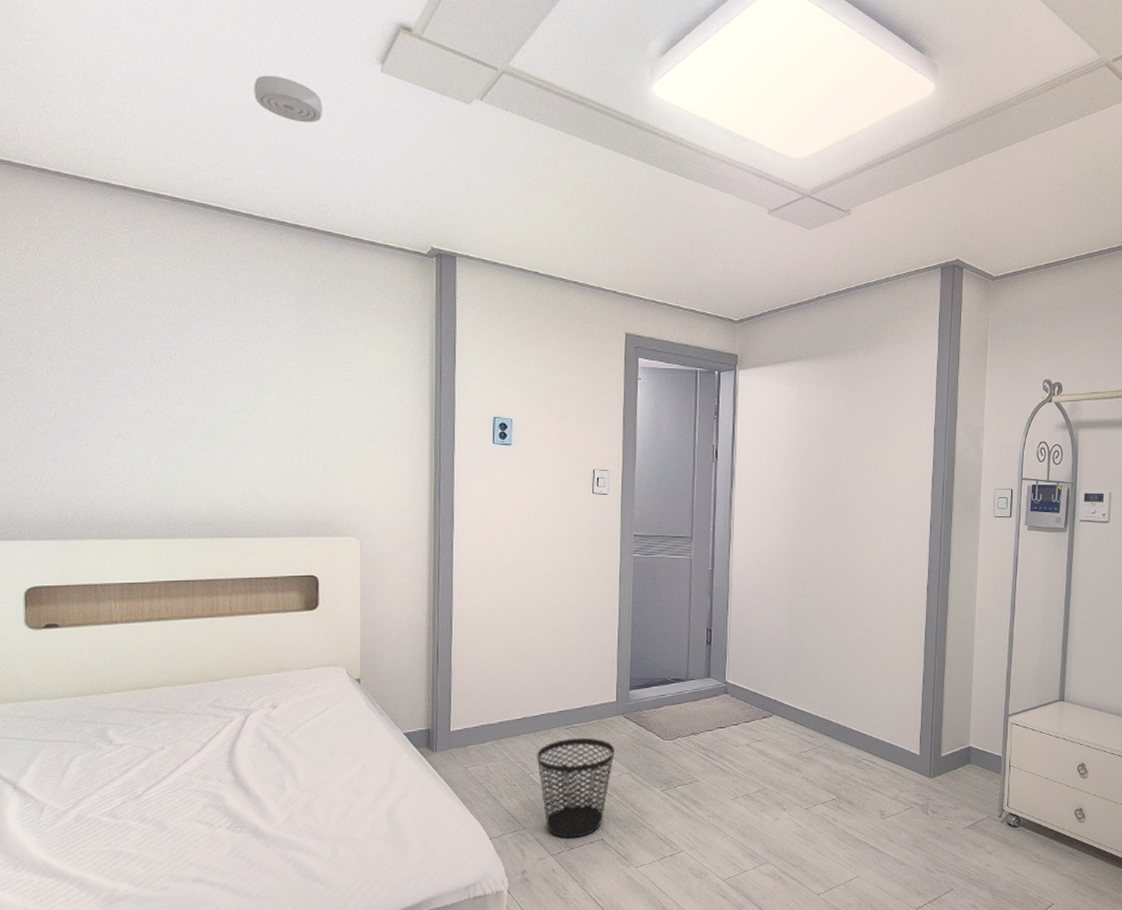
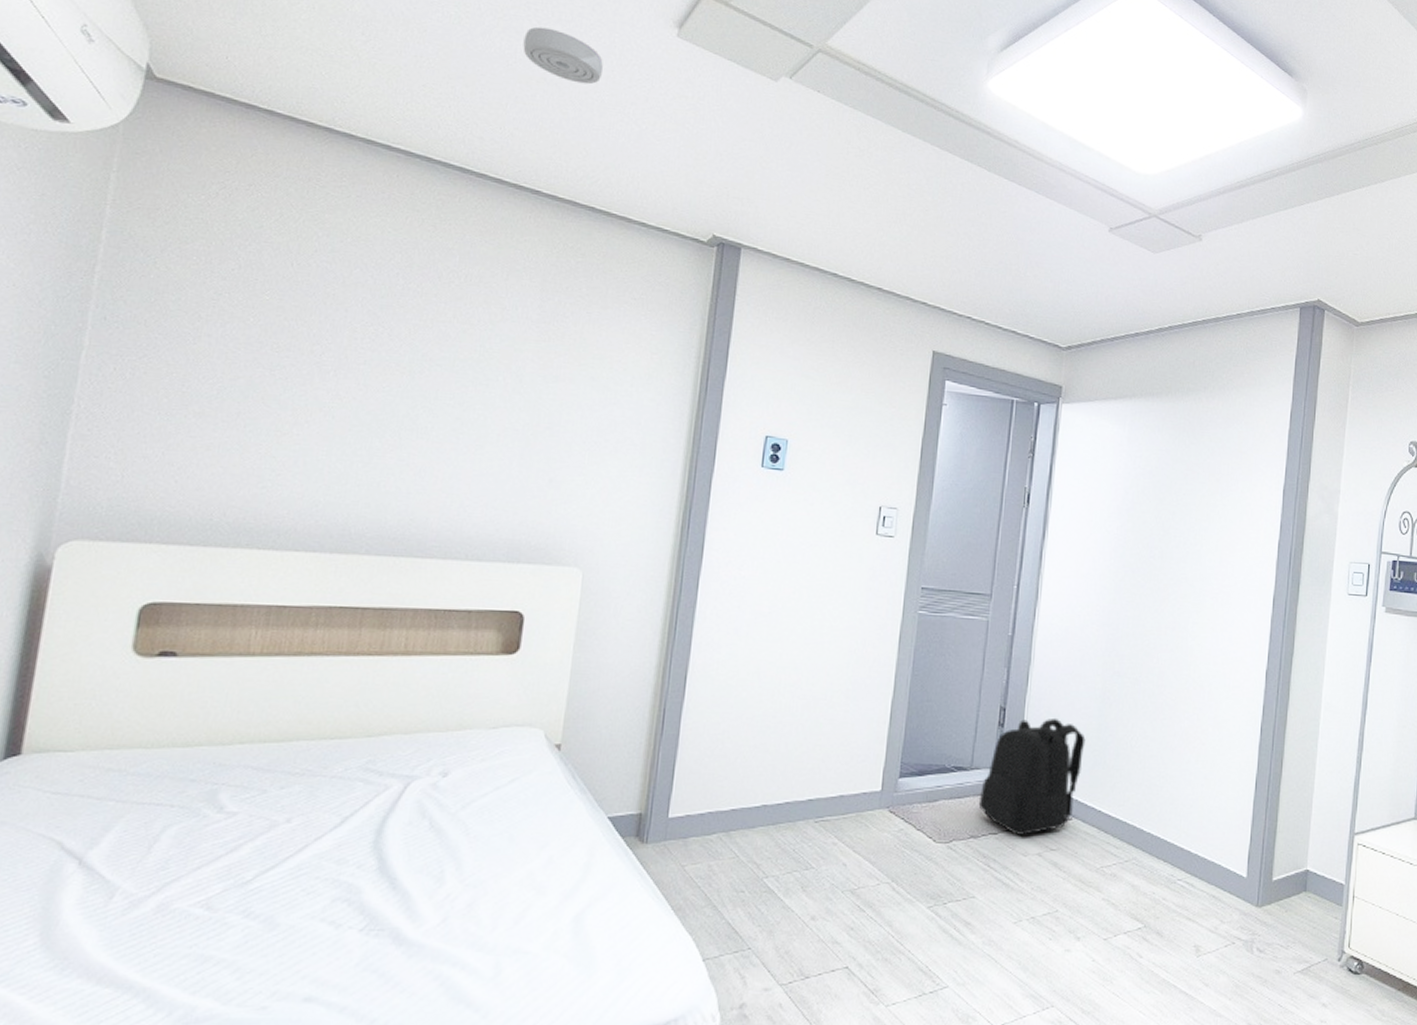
wastebasket: present [537,737,615,839] -> none [774,834,874,964]
backpack: none [695,635,779,731] -> present [978,717,1086,835]

